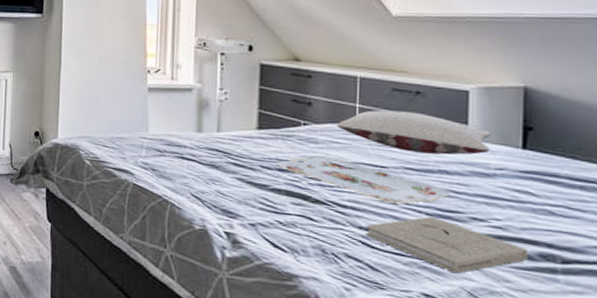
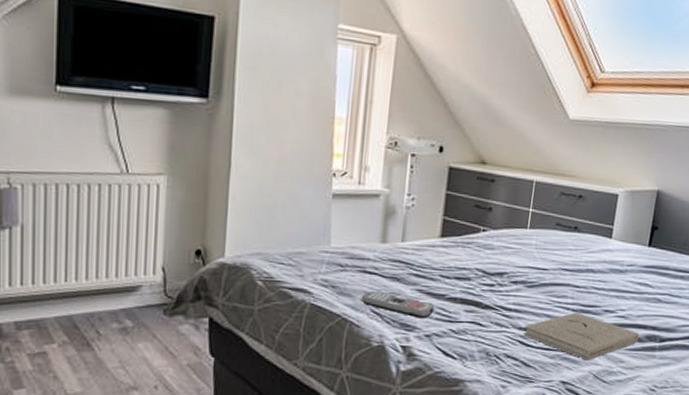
remote control: none [180,176,257,207] -> present [361,291,435,319]
serving tray: present [277,157,449,205] -> none [455,263,592,303]
pillow: present [336,110,491,155] -> none [511,214,629,255]

